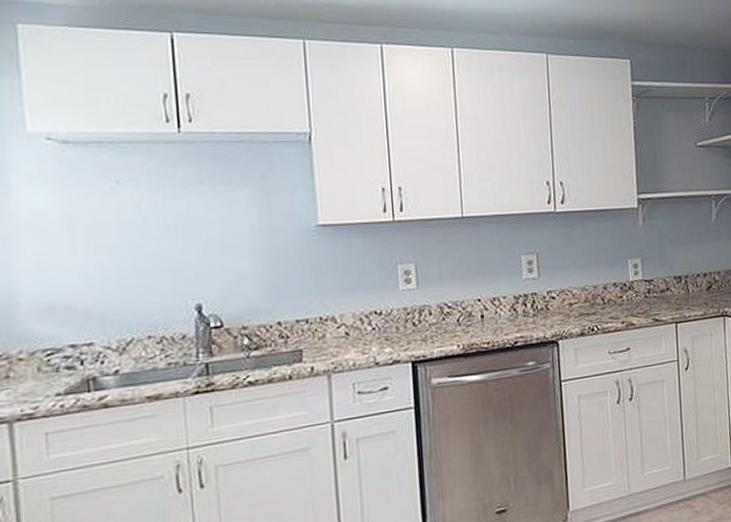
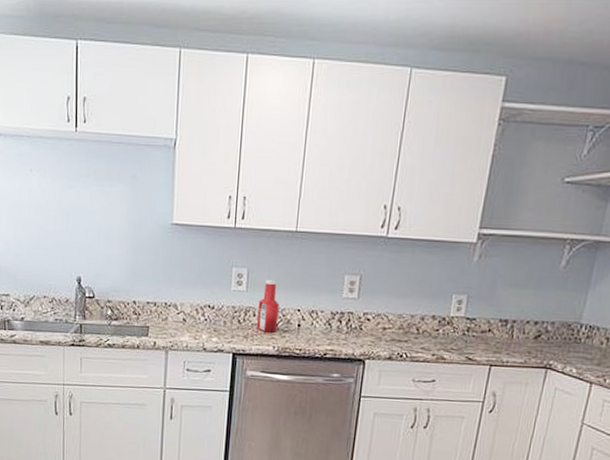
ketchup bottle: none [433,271,459,331] -> present [257,279,280,333]

